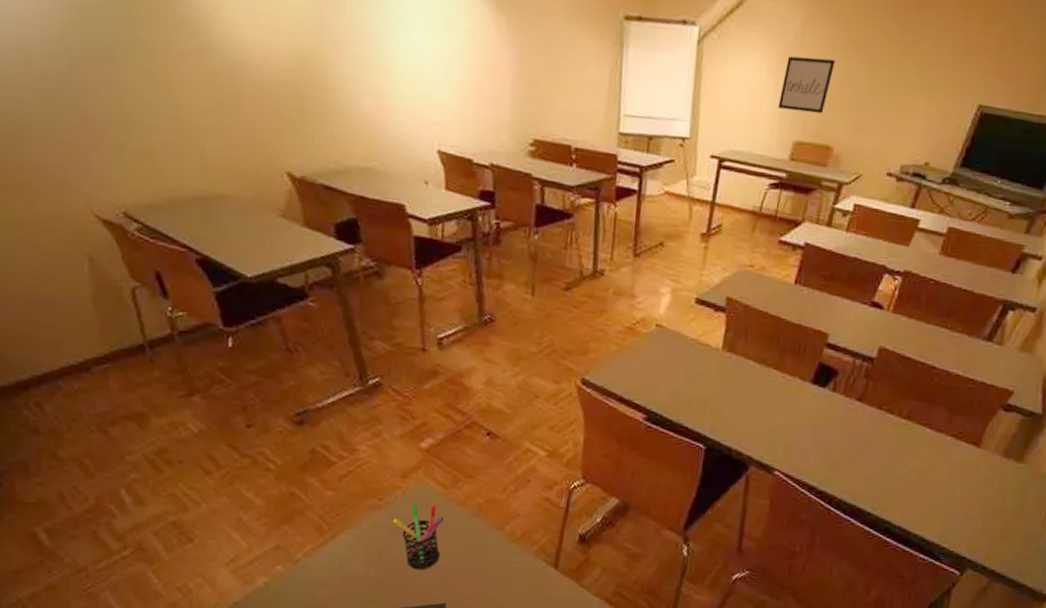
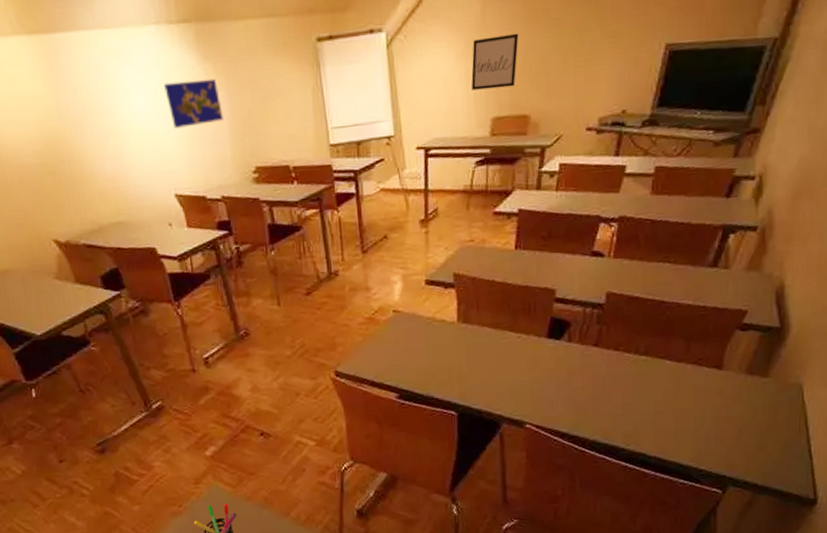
world map: none [447,25,508,82] -> present [164,78,223,129]

